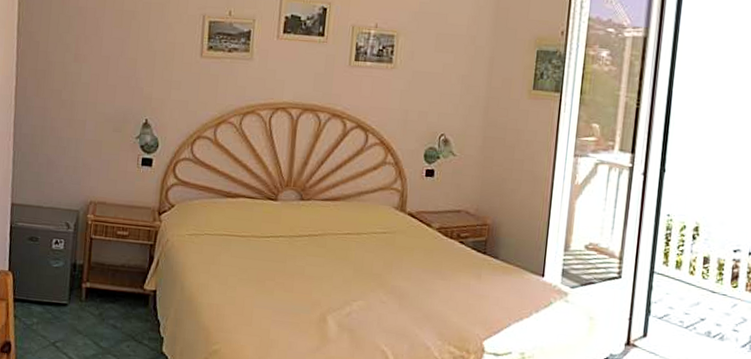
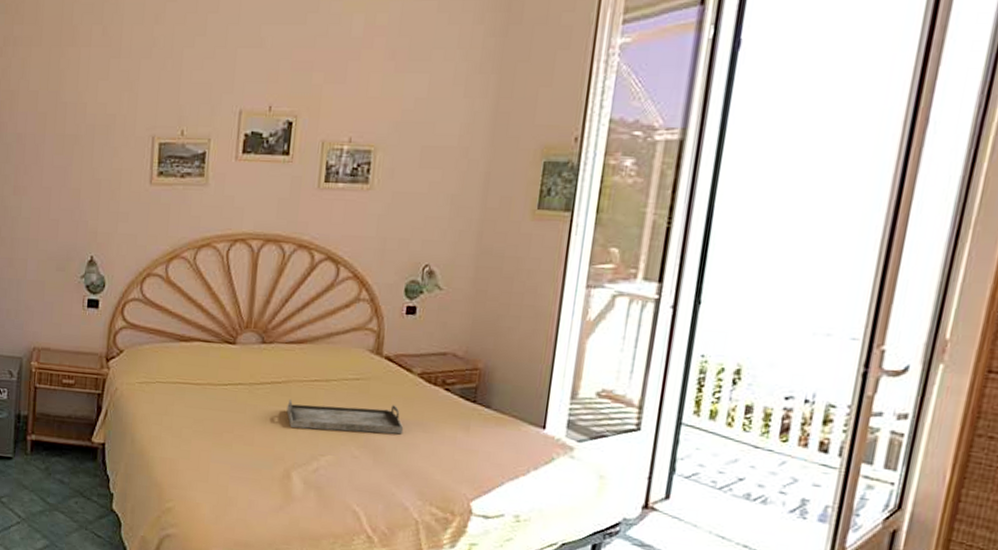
serving tray: none [322,250,425,282] -> present [286,398,404,435]

